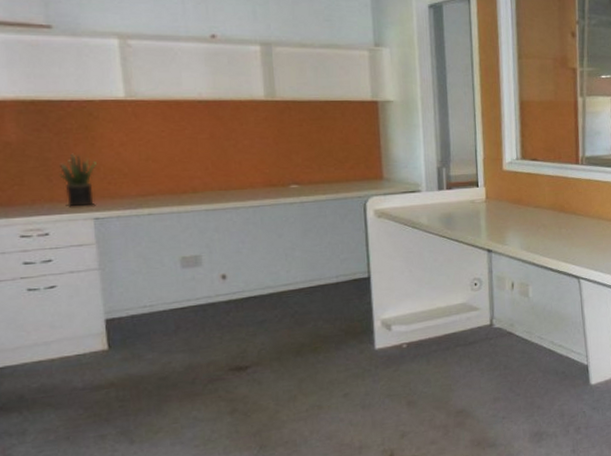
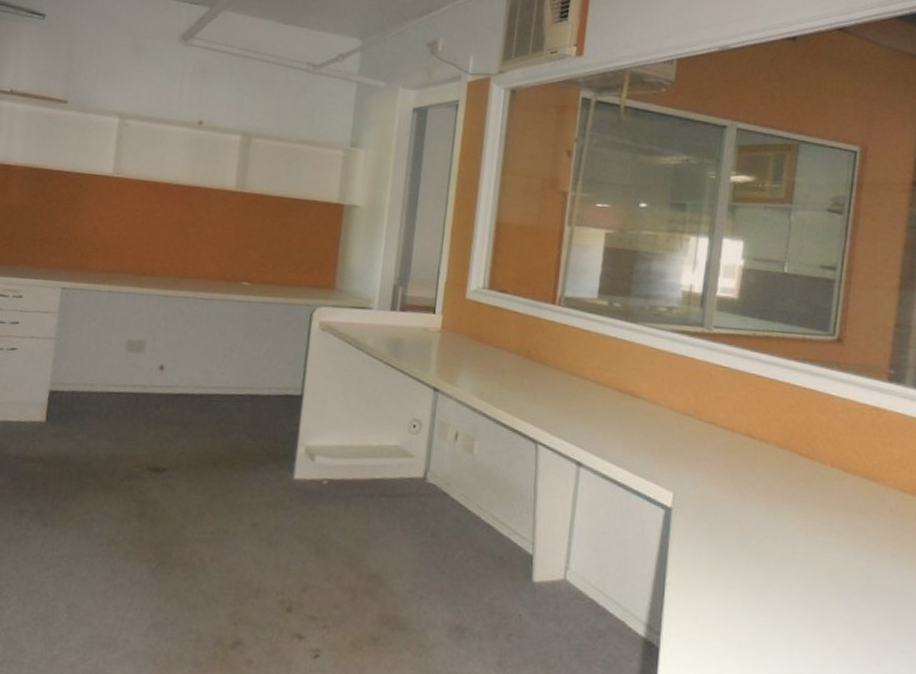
potted plant: present [59,153,98,207] -> none [43,222,77,275]

